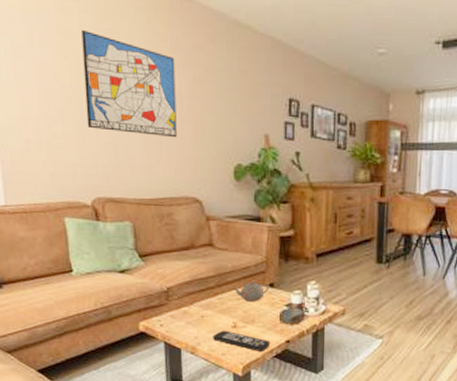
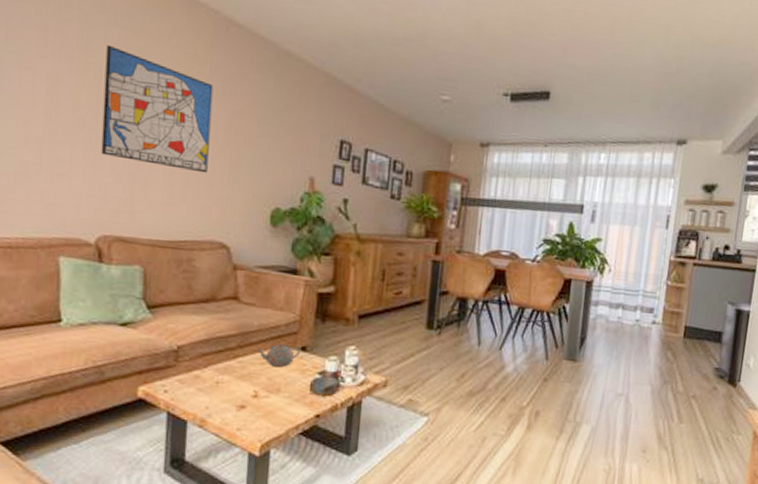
remote control: present [213,330,271,351] -> none [227,400,297,427]

